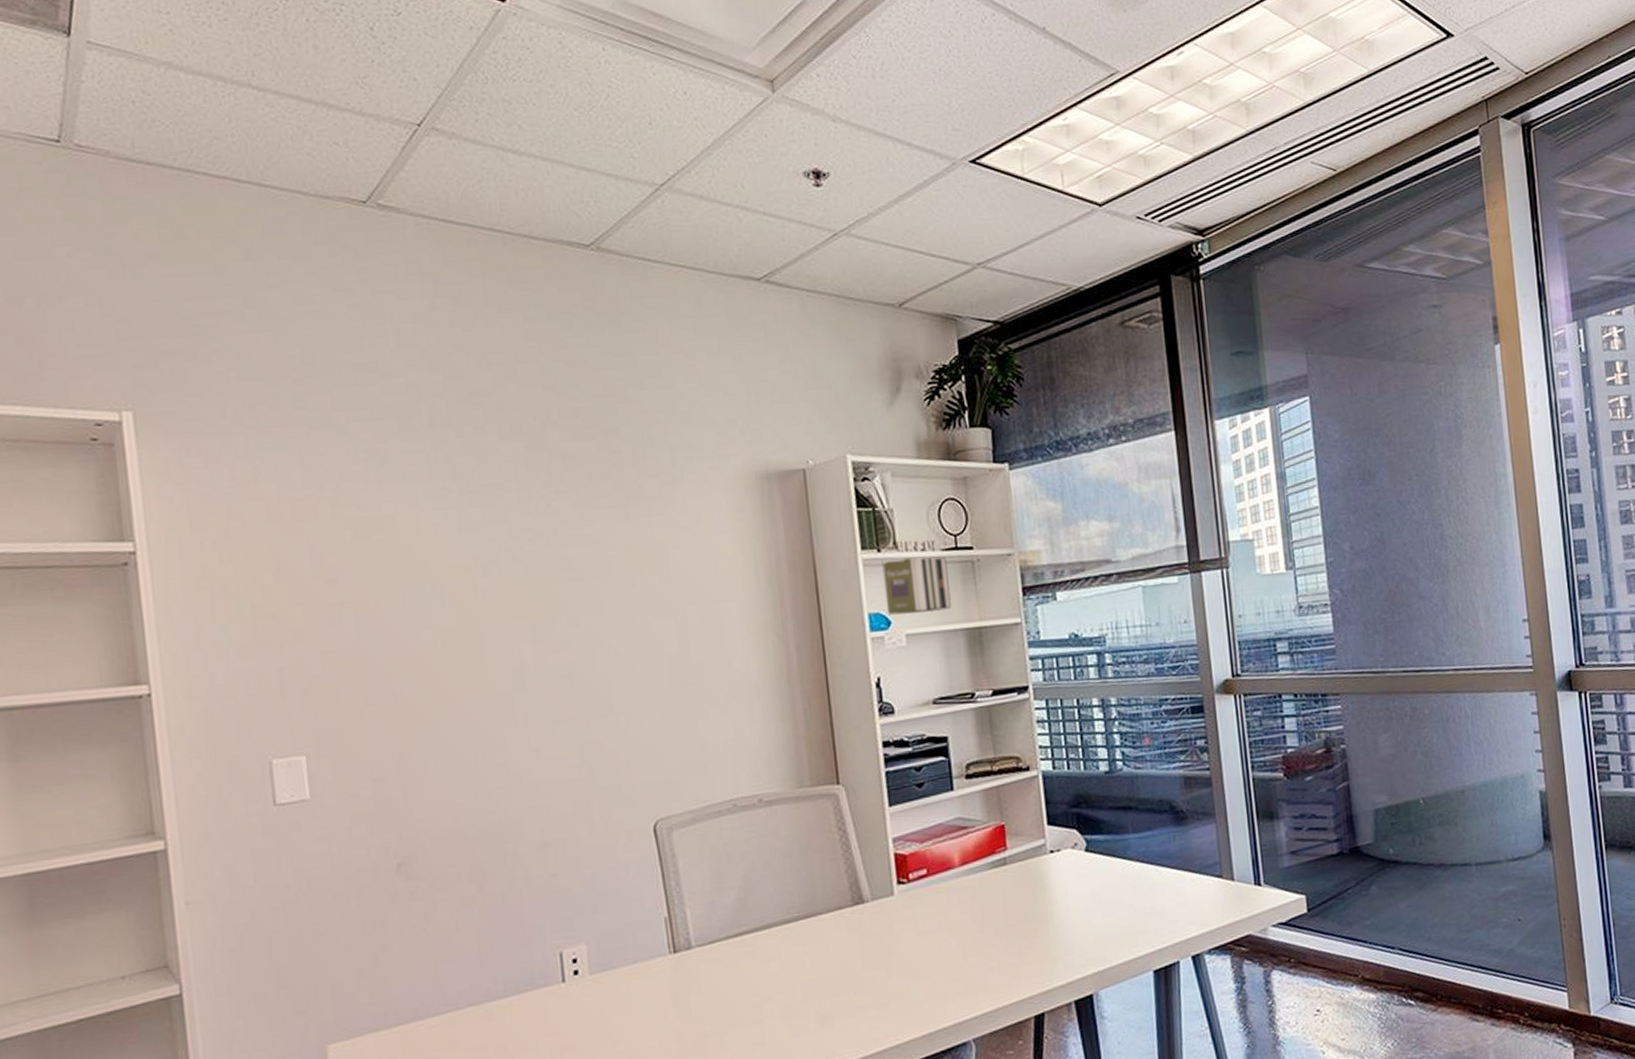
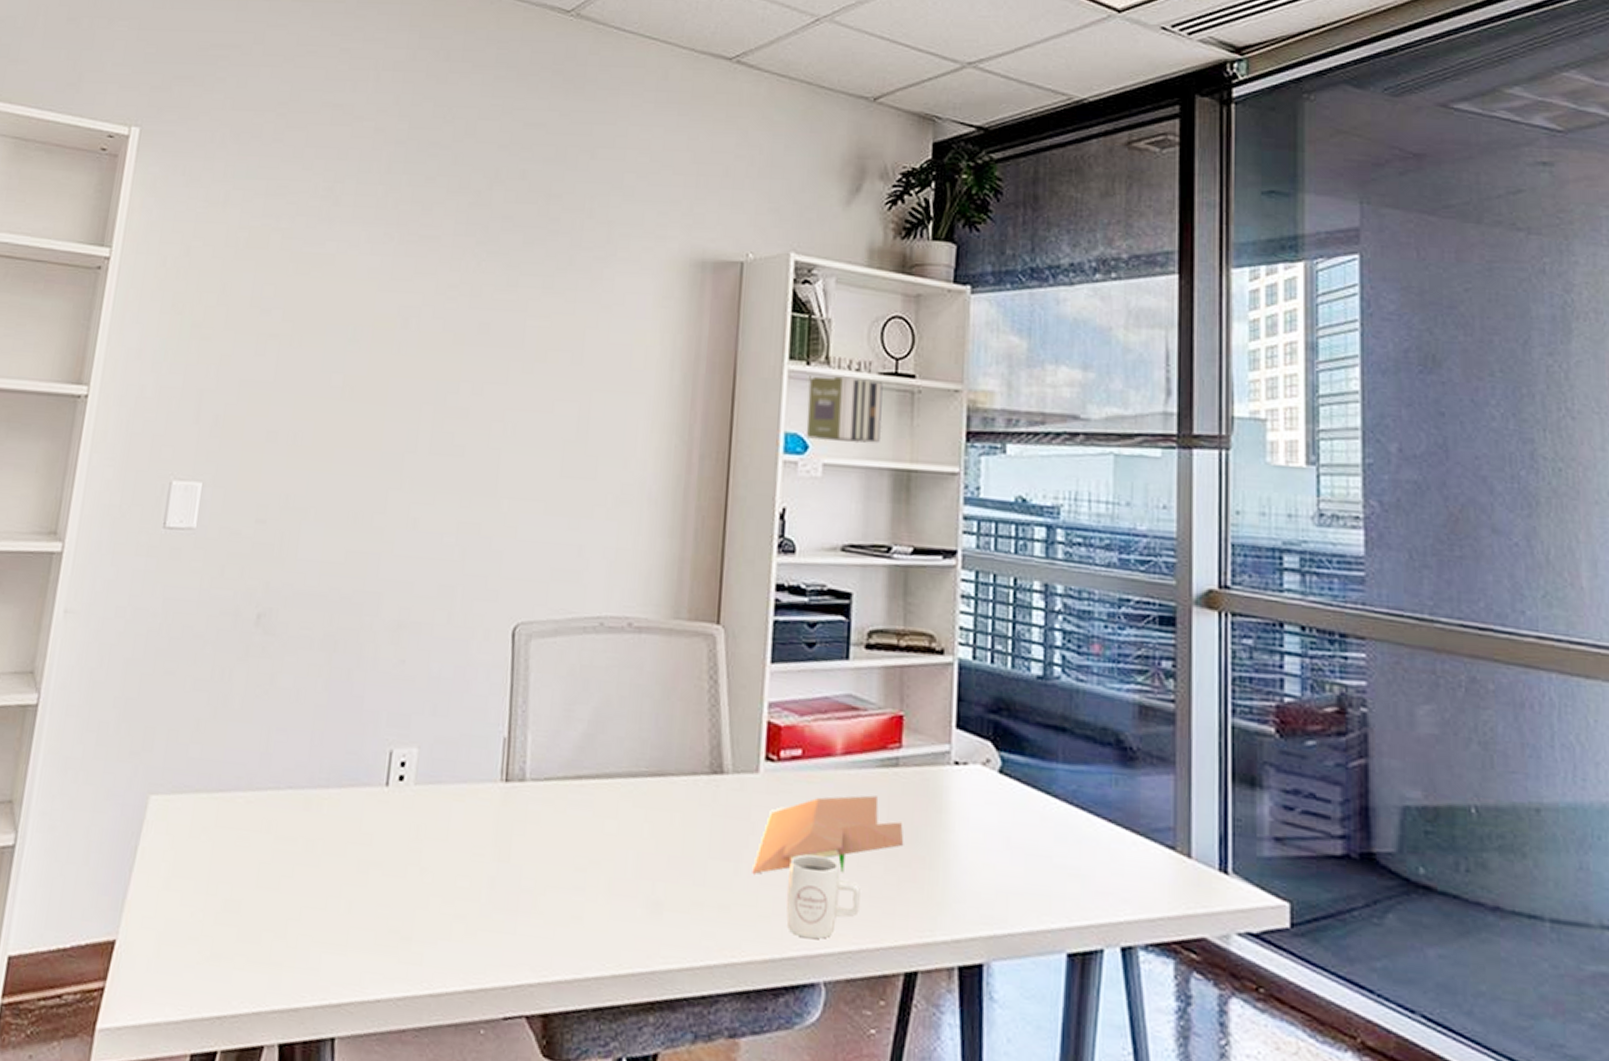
papers: none [902,891,1020,974] -> present [754,795,904,874]
mug: none [931,946,992,1011] -> present [786,854,860,940]

